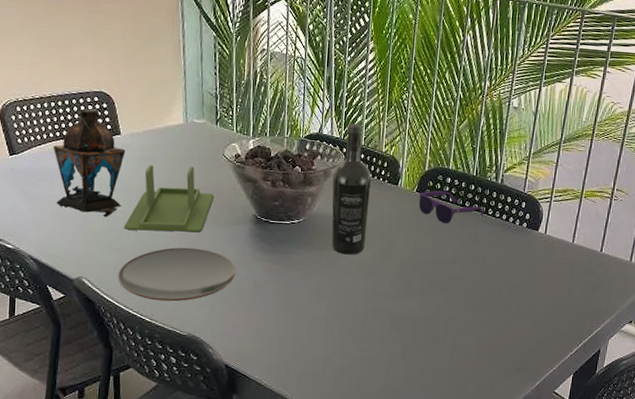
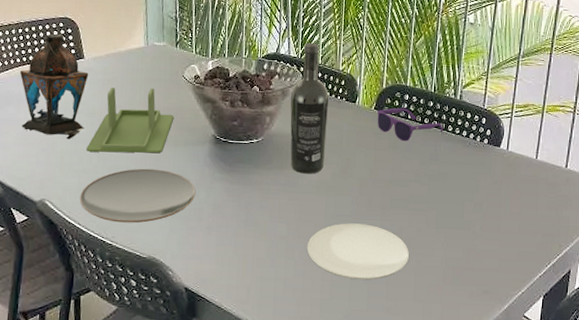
plate: none [346,303,447,358] -> present [307,223,409,280]

